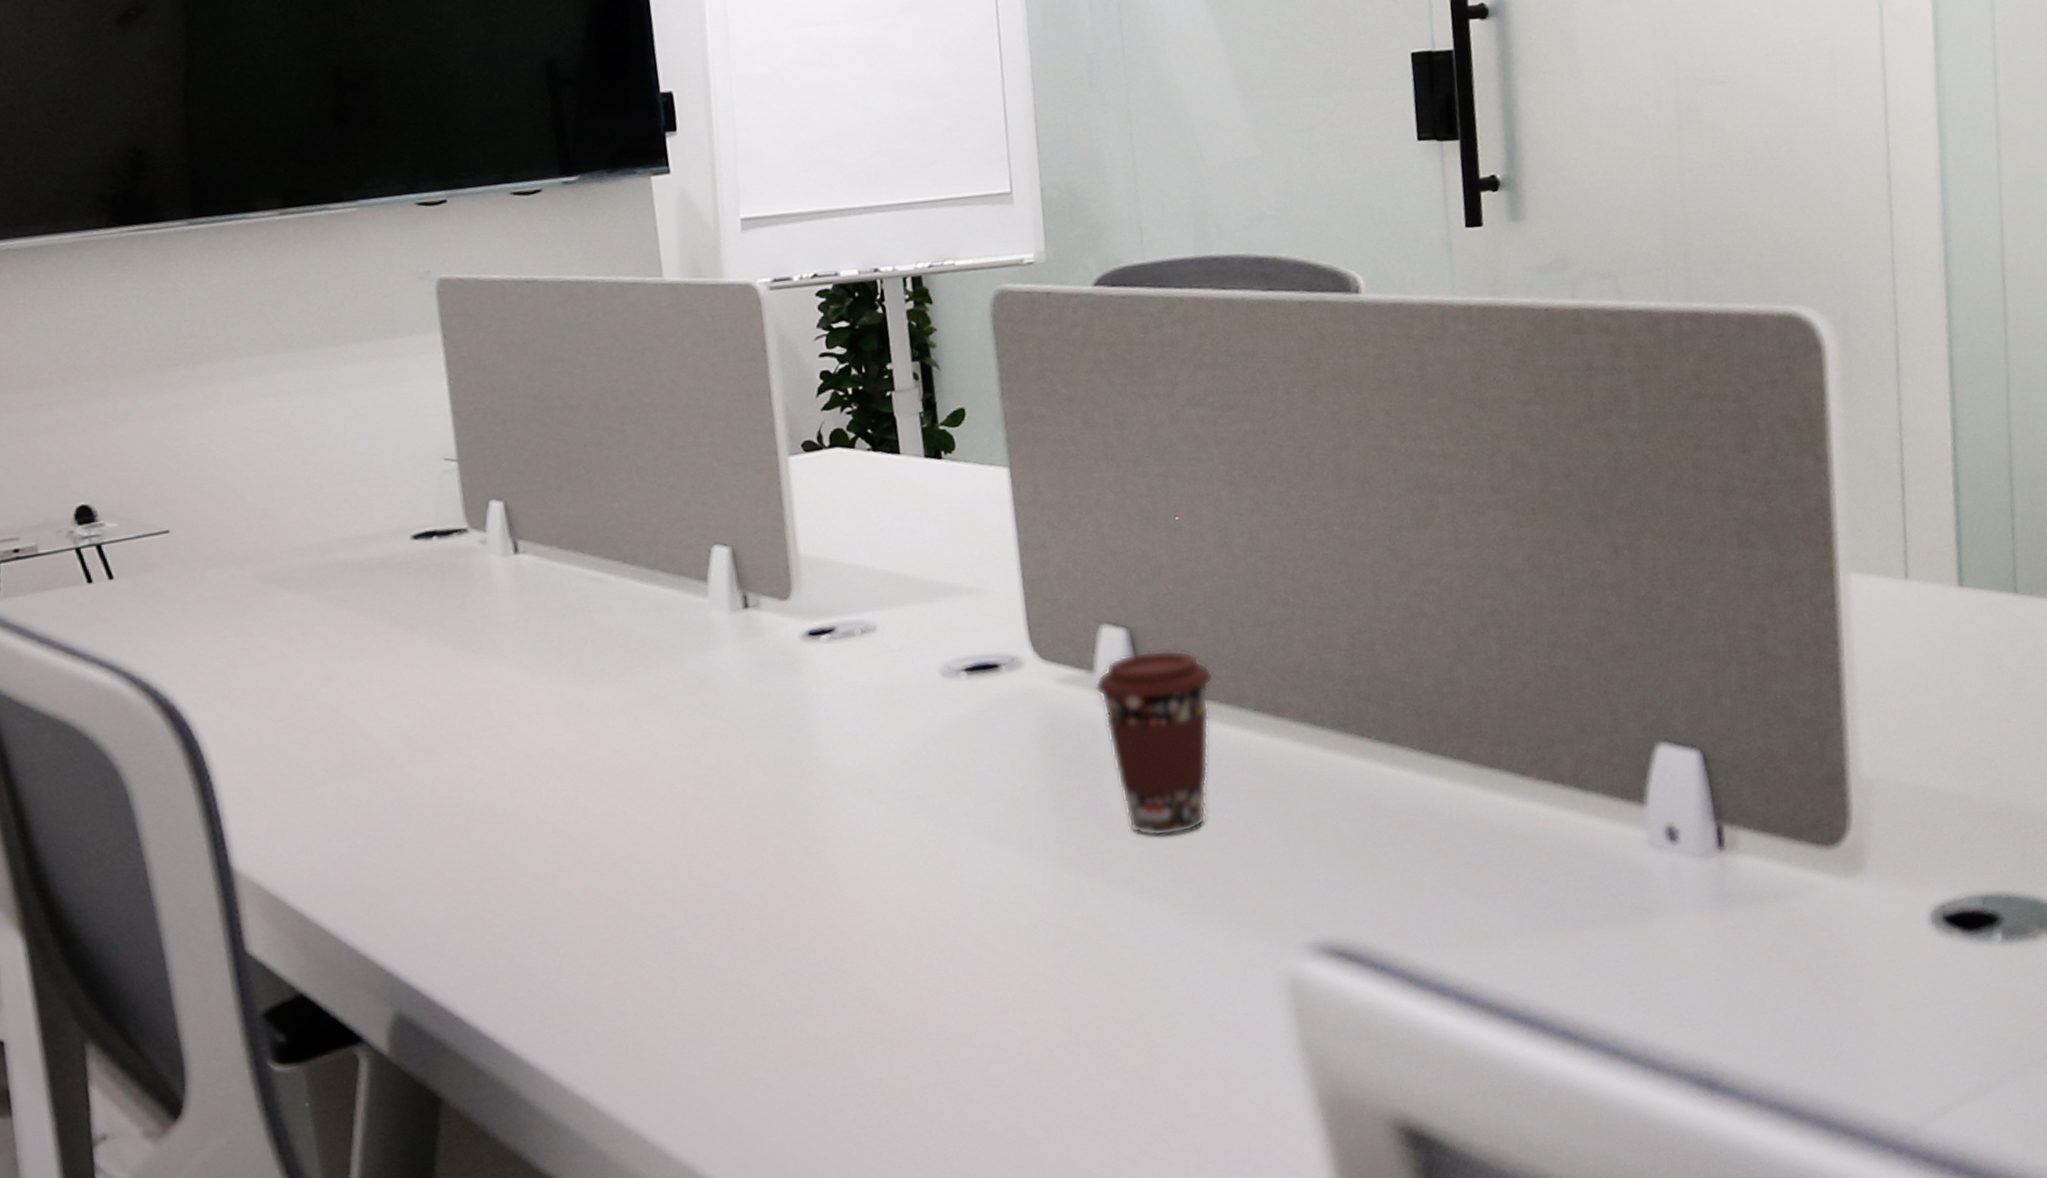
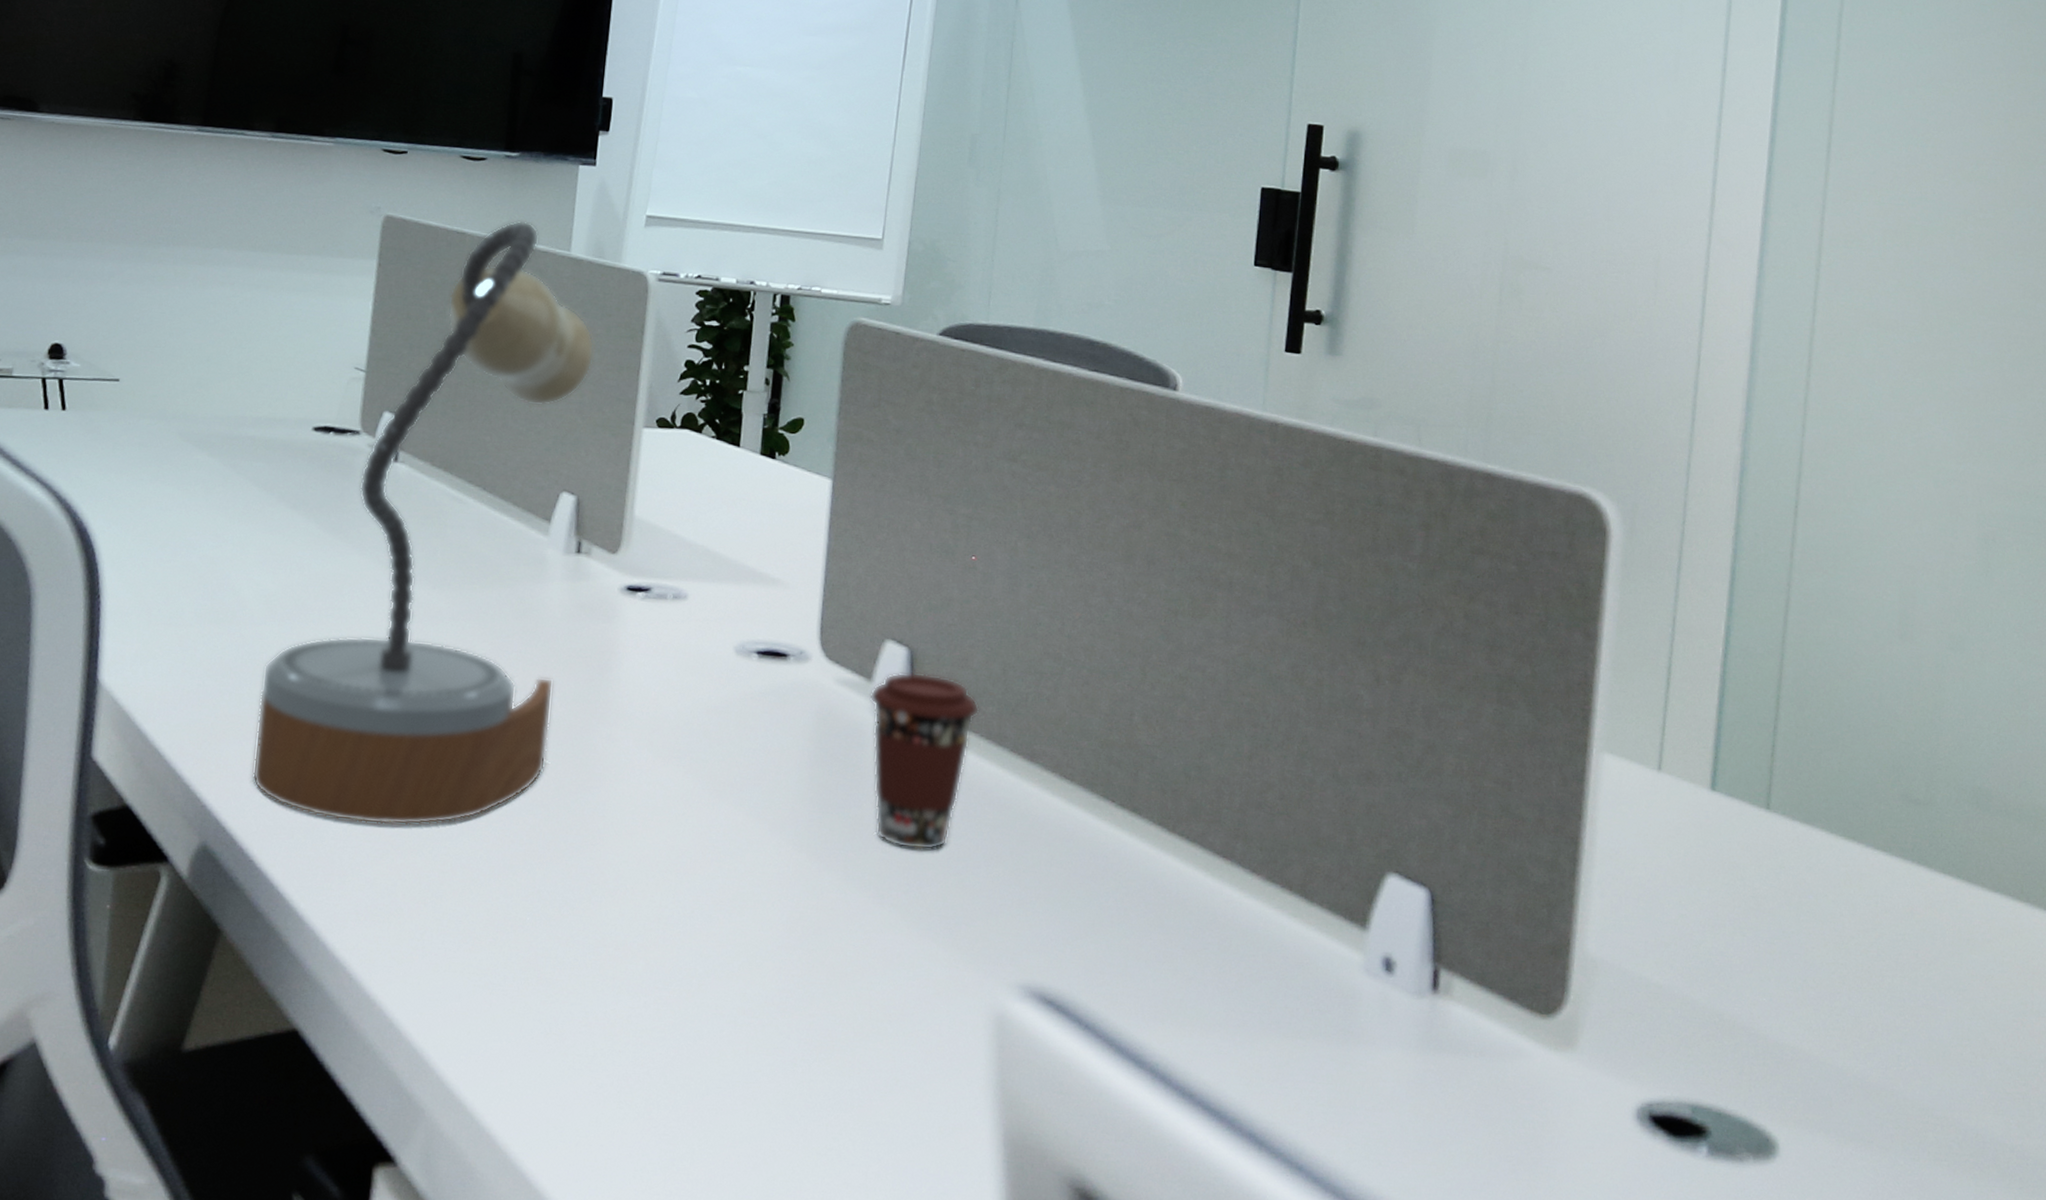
table lamp: none [419,253,761,954] -> present [252,220,595,826]

